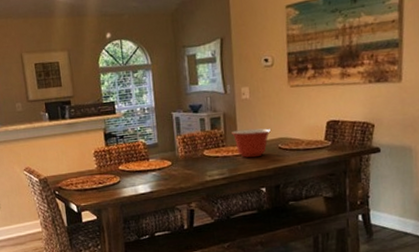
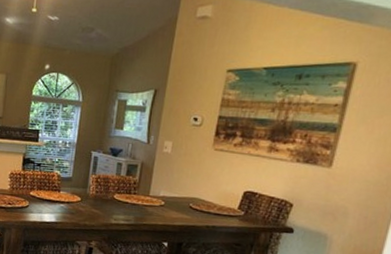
mixing bowl: present [230,128,271,158] -> none [145,181,185,212]

